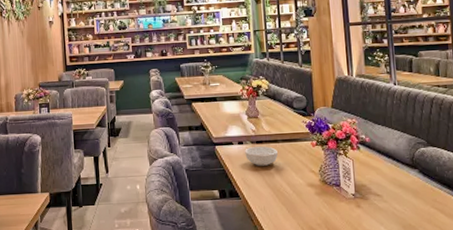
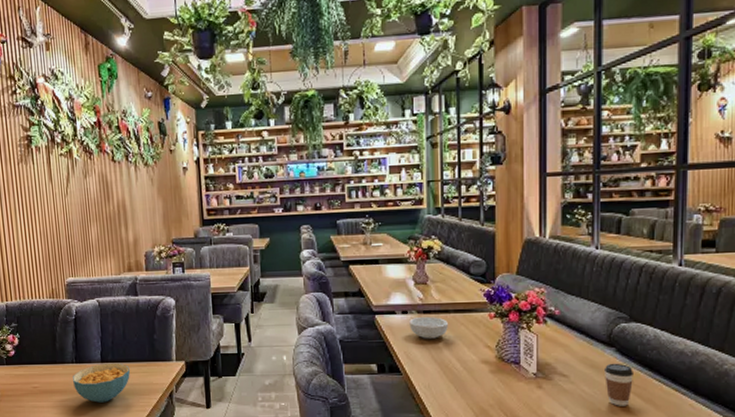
coffee cup: none [411,182,436,221] -> present [605,363,633,406]

